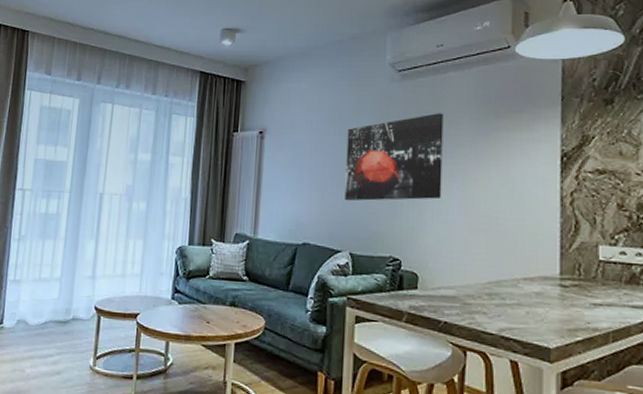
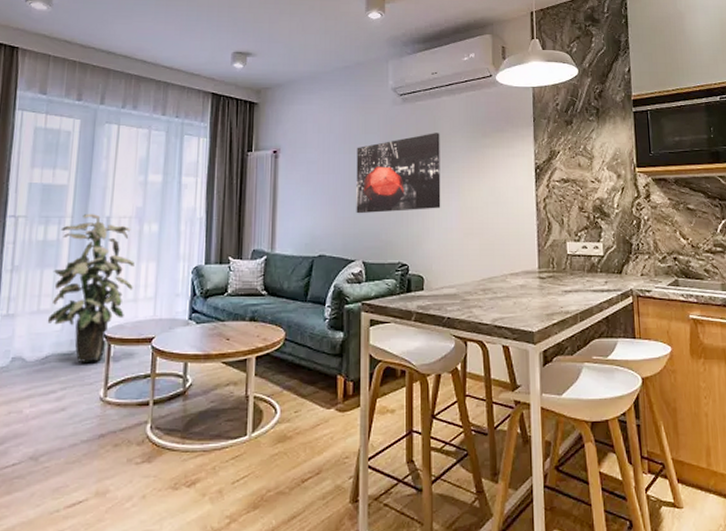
indoor plant: none [47,190,123,332] -> present [47,214,135,362]

